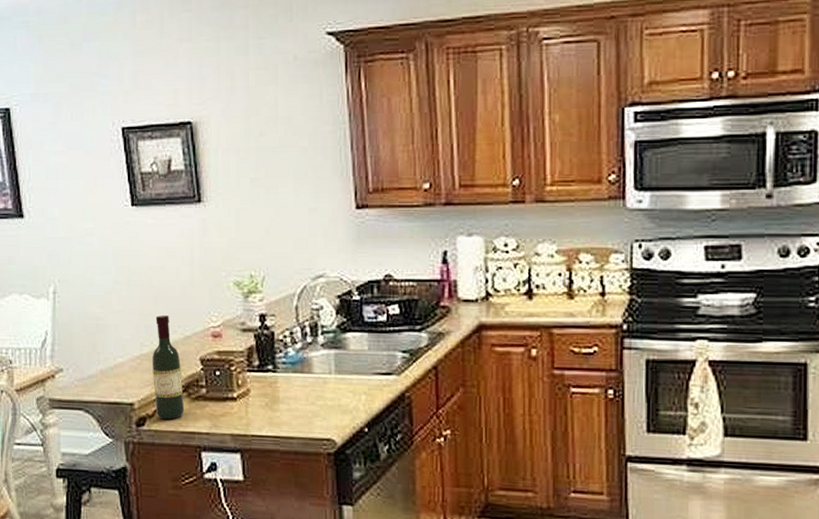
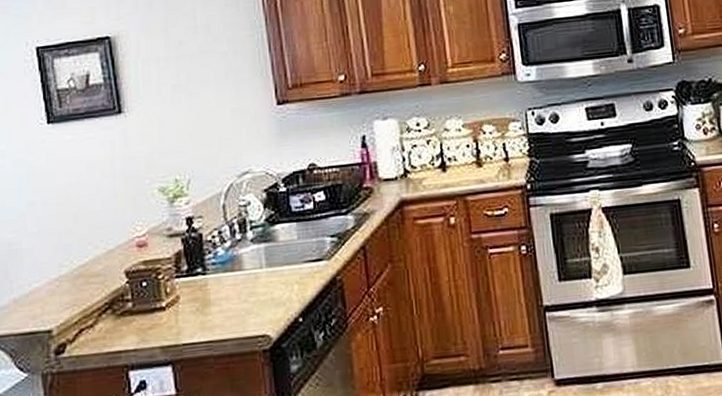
wine bottle: present [151,314,185,420] -> none [71,230,110,343]

